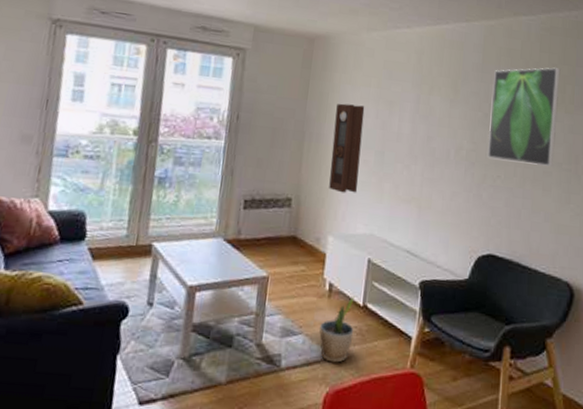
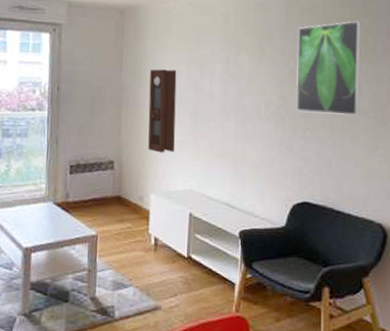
potted plant: present [319,296,355,363] -> none [148,248,181,311]

